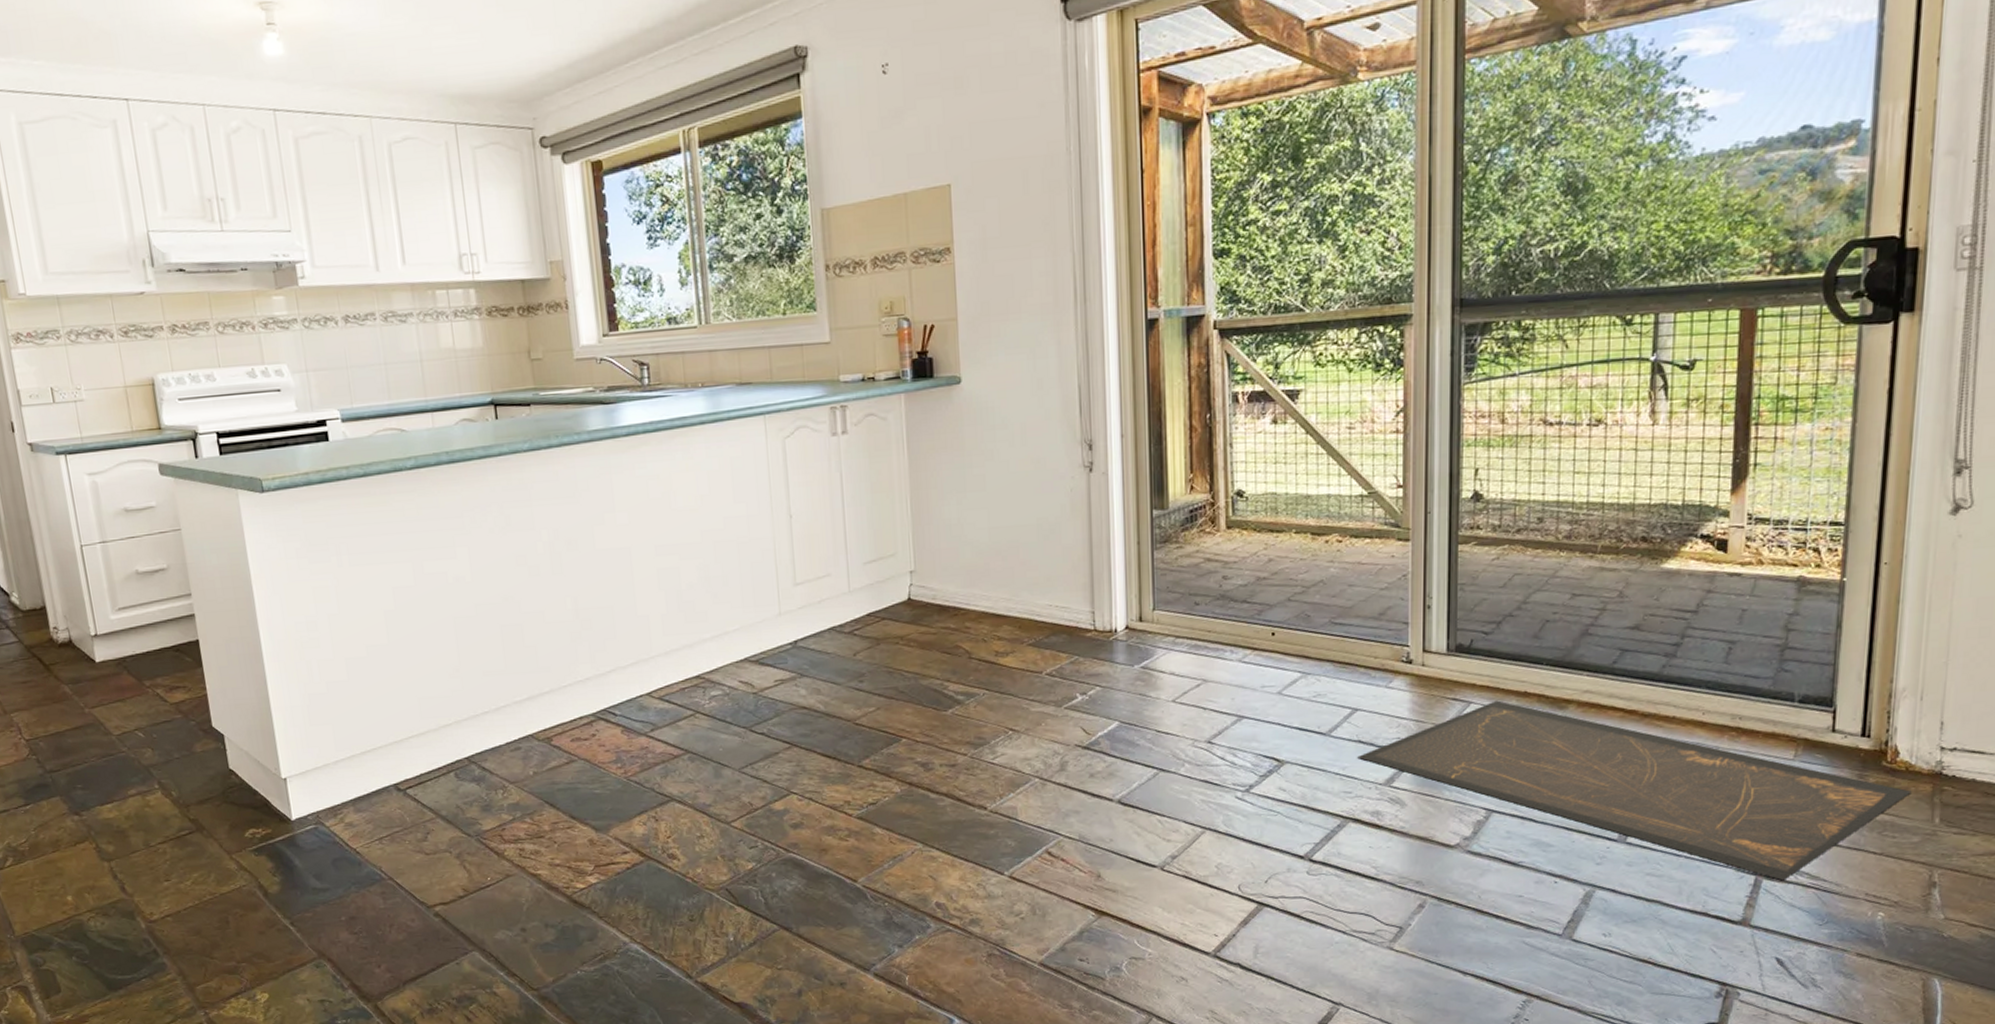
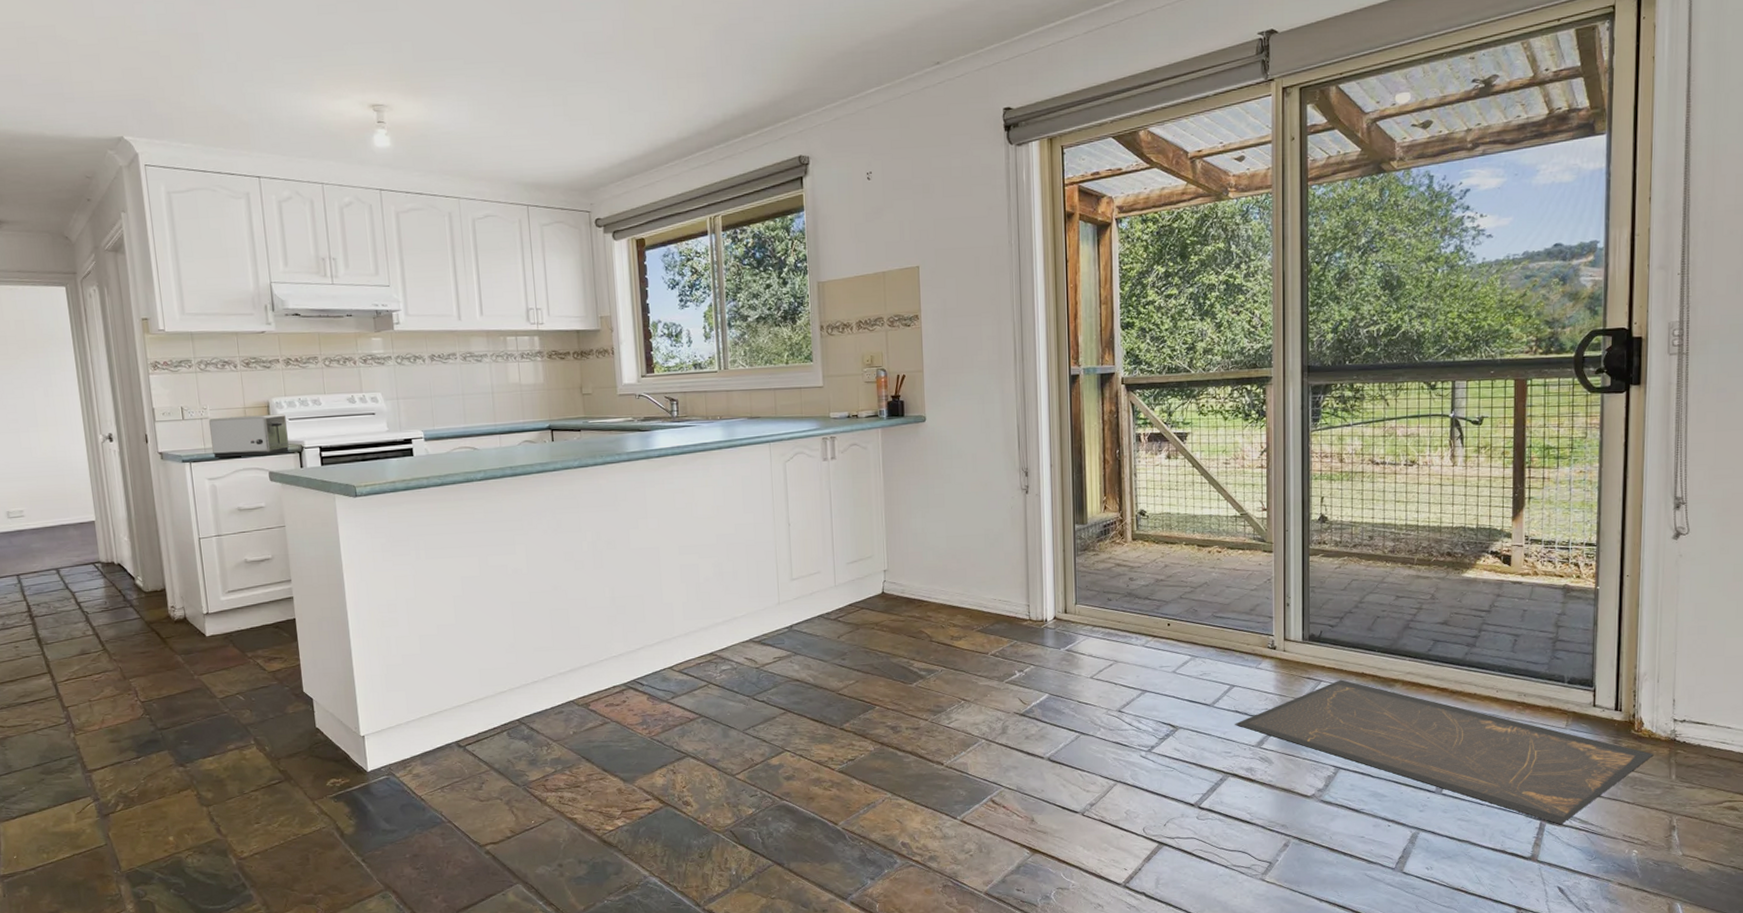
toaster: none [83,393,182,450] -> present [208,414,290,459]

